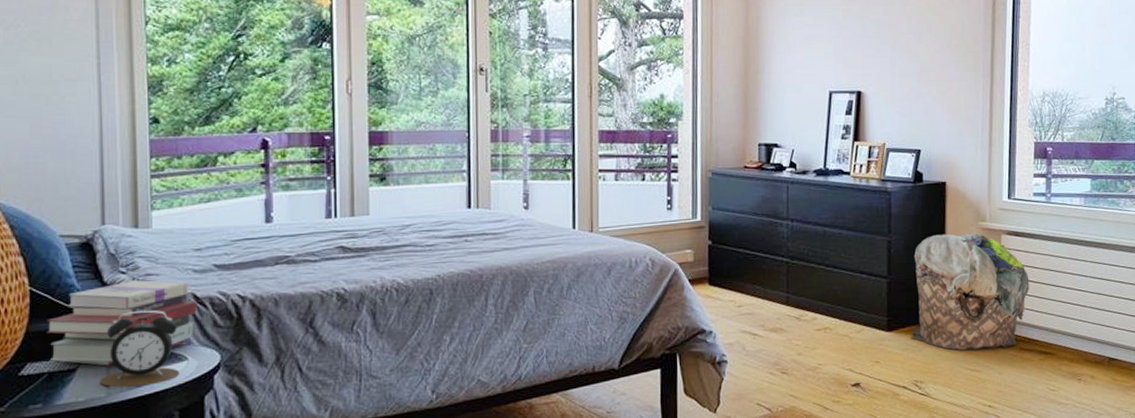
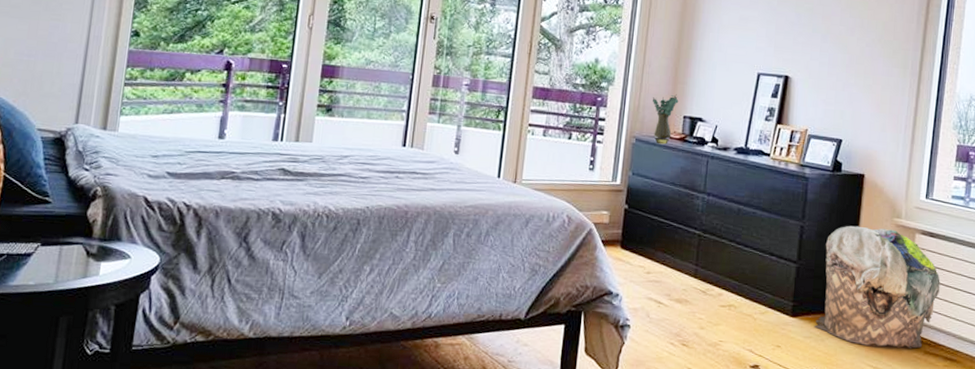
books: present [45,280,197,366] -> none [11,178,147,255]
alarm clock: present [100,310,180,388] -> none [50,206,126,278]
vase: none [724,122,752,175] -> present [652,94,679,145]

